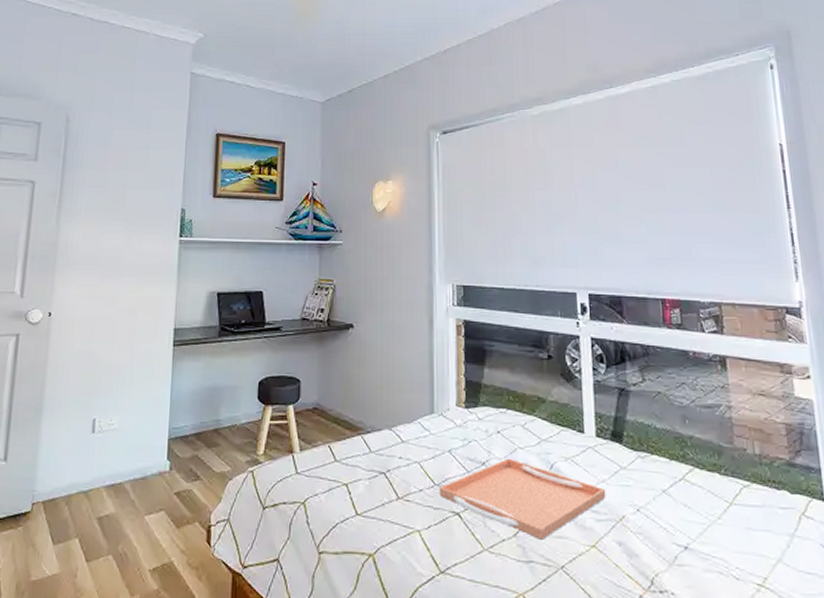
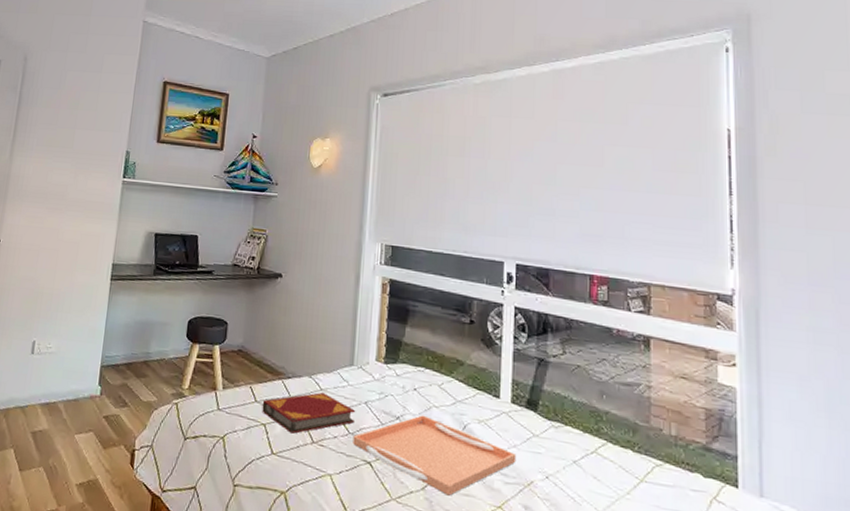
hardback book: none [342,445,440,491] -> present [262,392,356,434]

